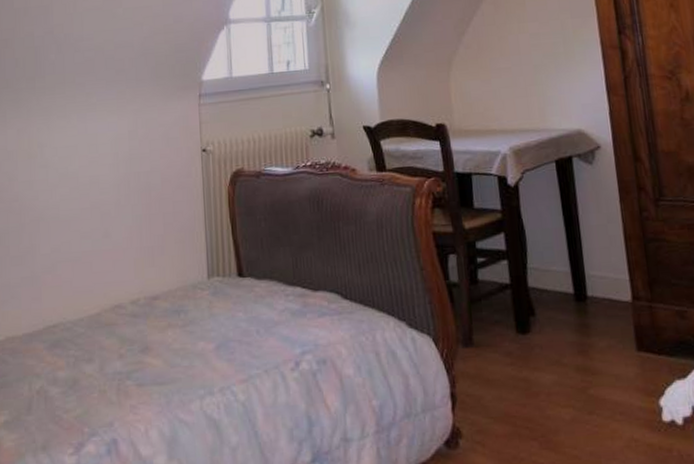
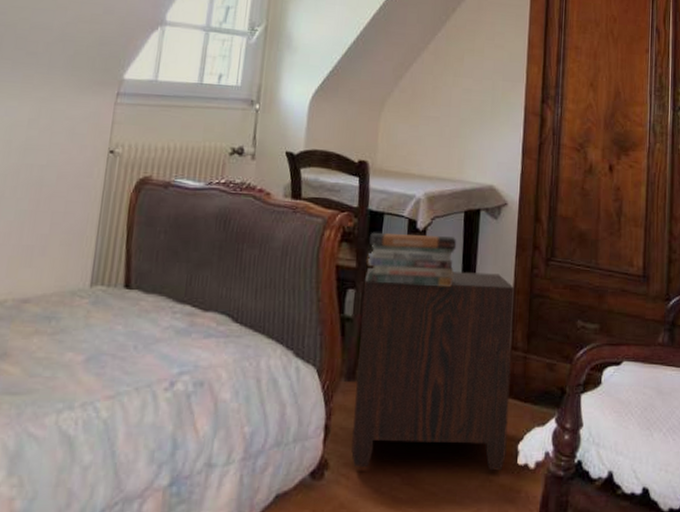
book stack: none [460,189,557,245] -> present [368,232,457,286]
nightstand: none [464,221,649,434] -> present [351,268,515,471]

